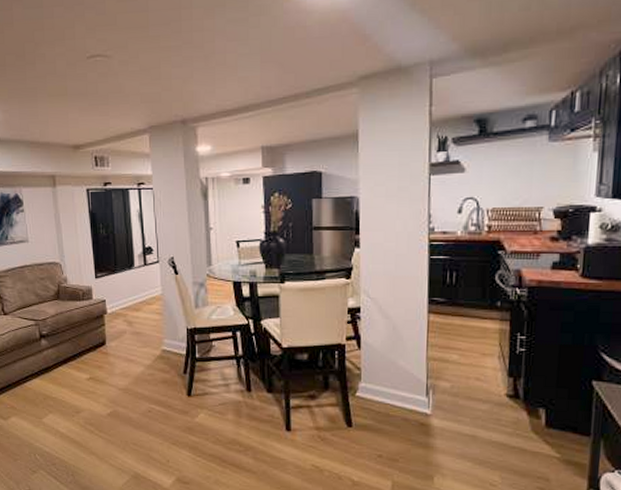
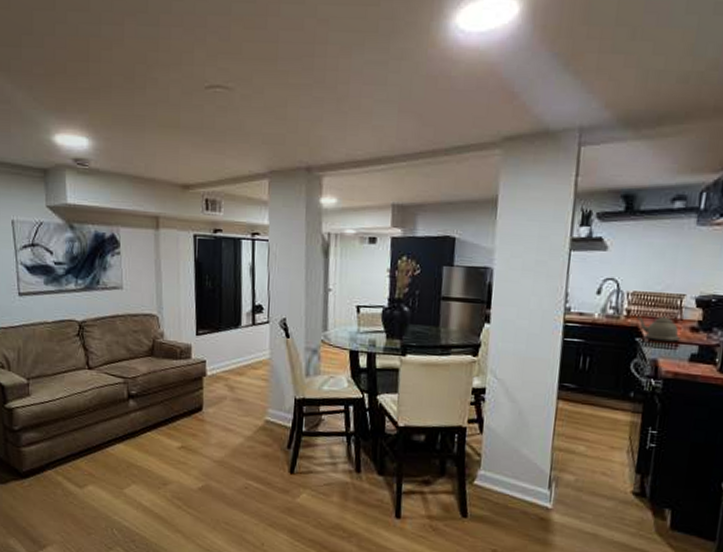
kettle: none [498,222,541,252] -> present [637,308,680,342]

